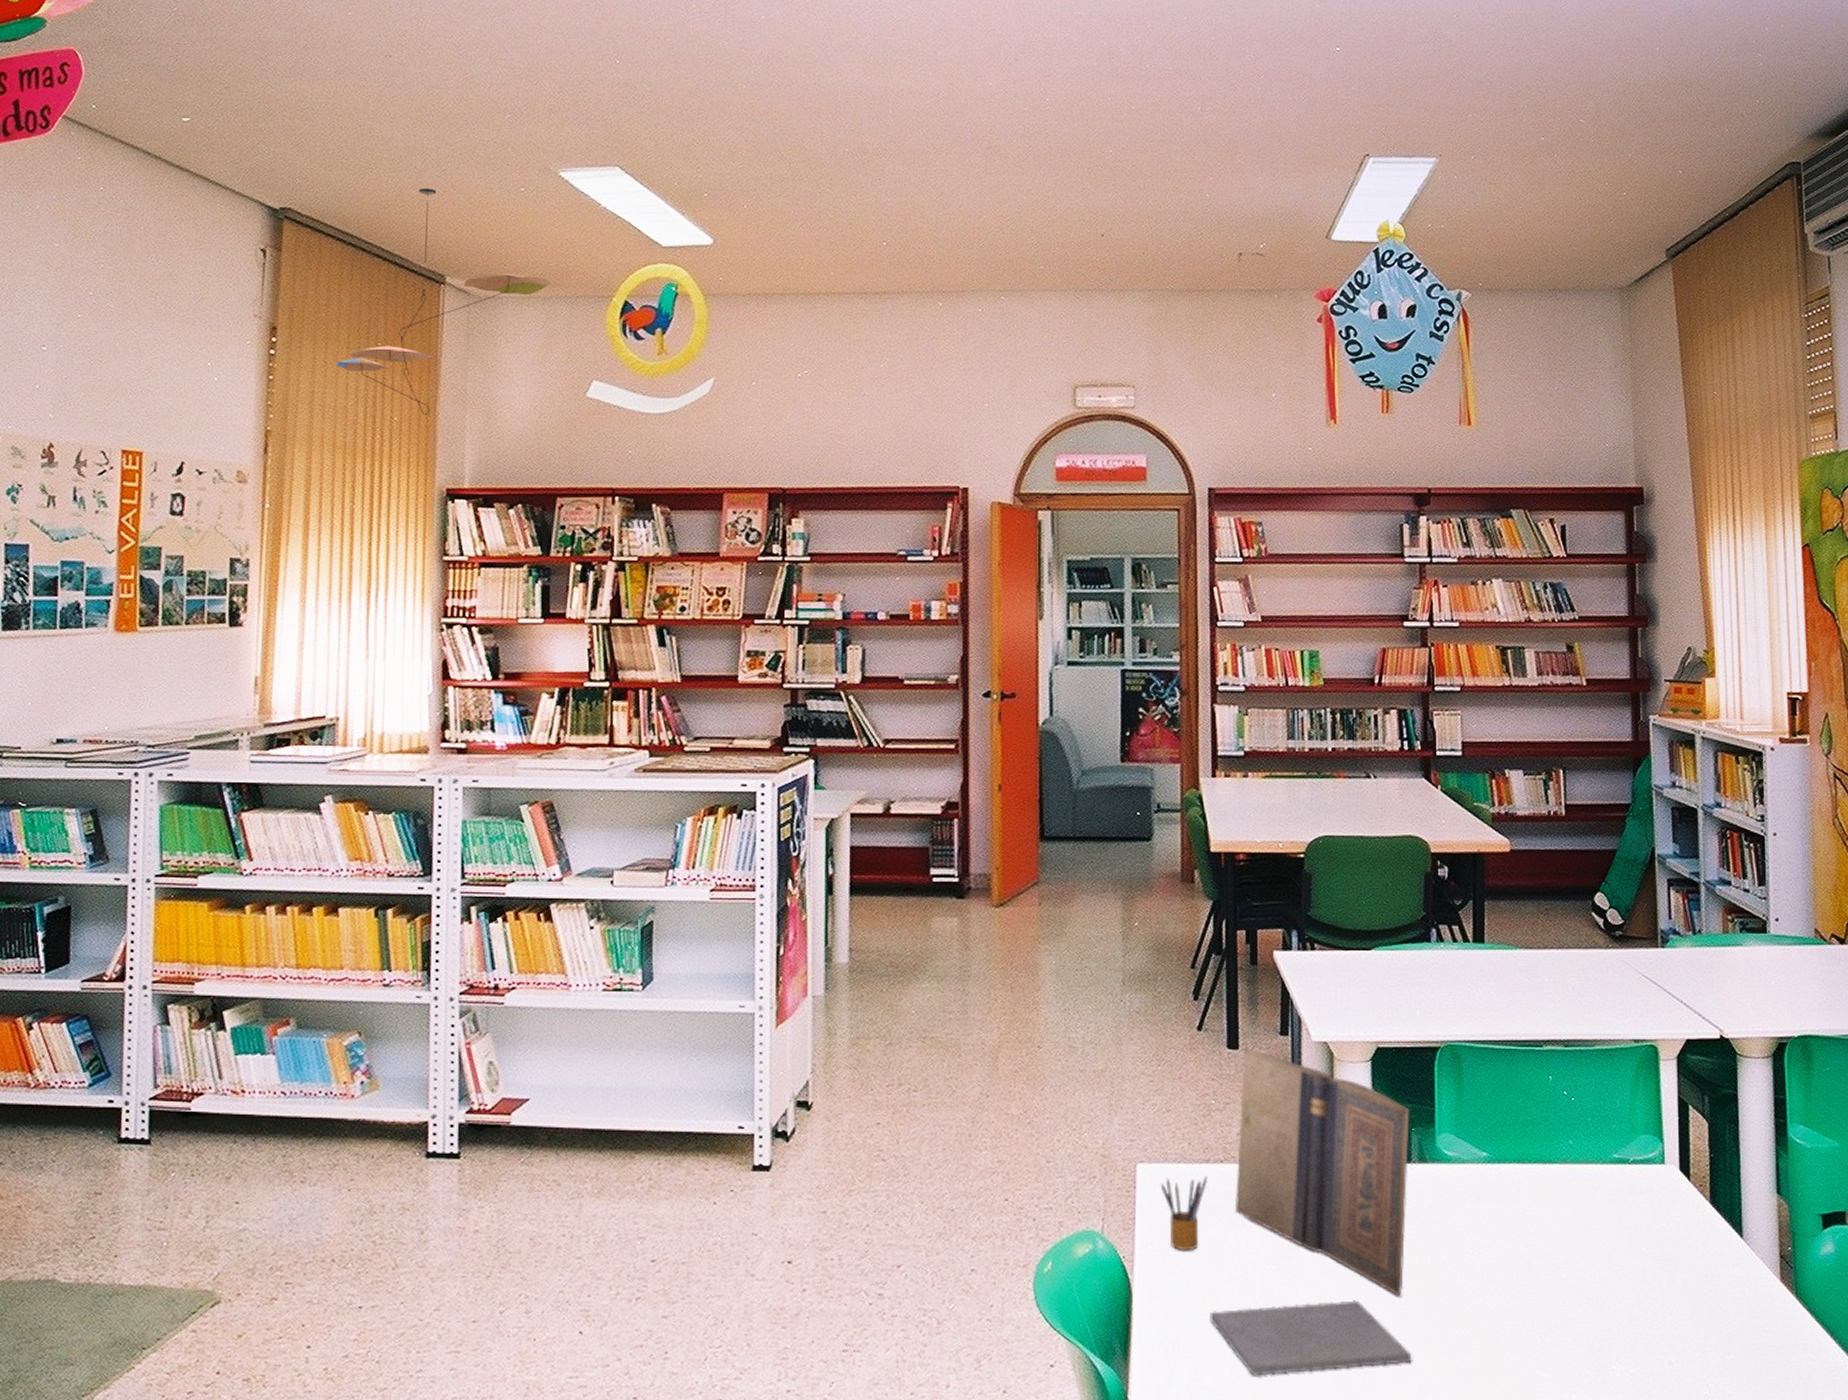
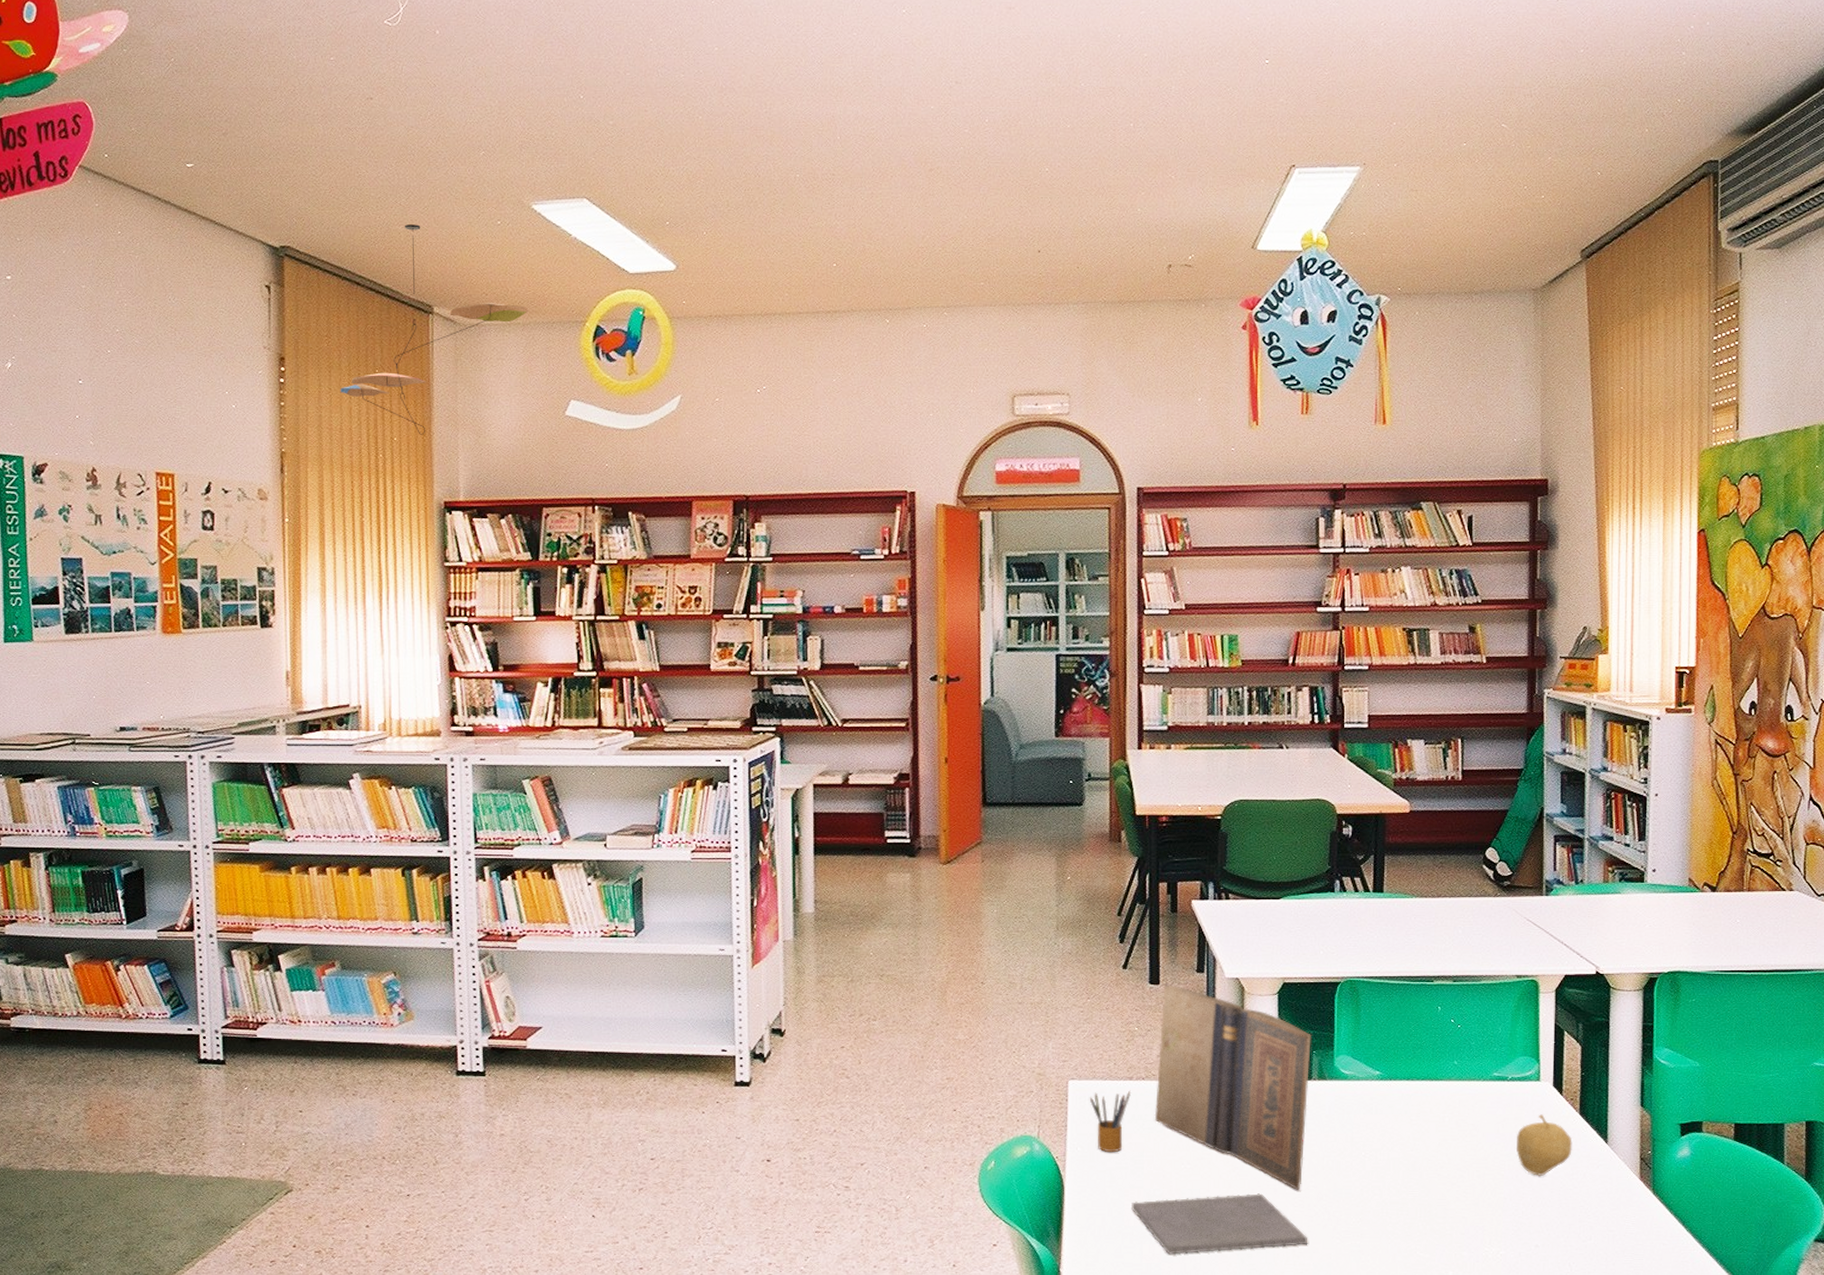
fruit: none [1642,1203,1704,1279] -> present [1516,1114,1573,1177]

